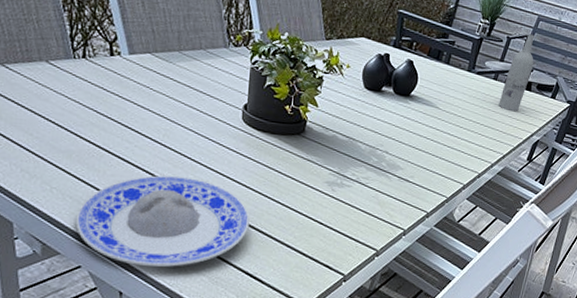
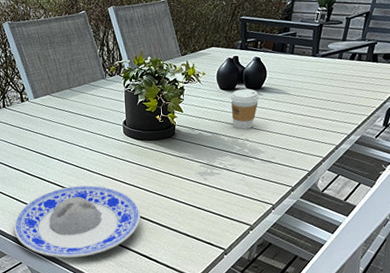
coffee cup: none [373,92,406,141] -> present [230,88,259,130]
wine bottle: present [499,34,534,112] -> none [347,10,377,85]

